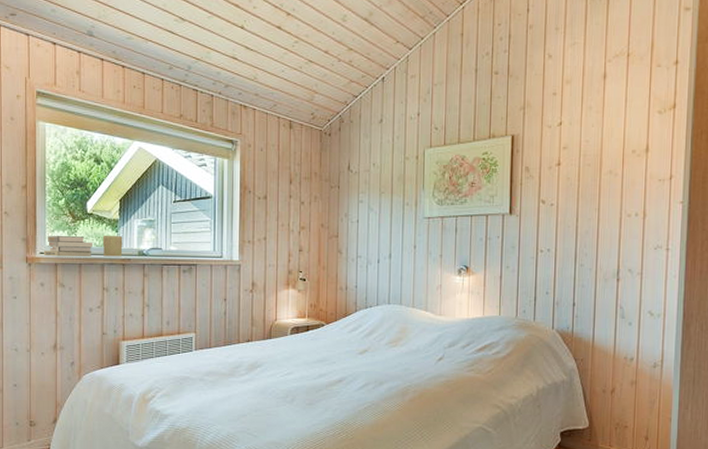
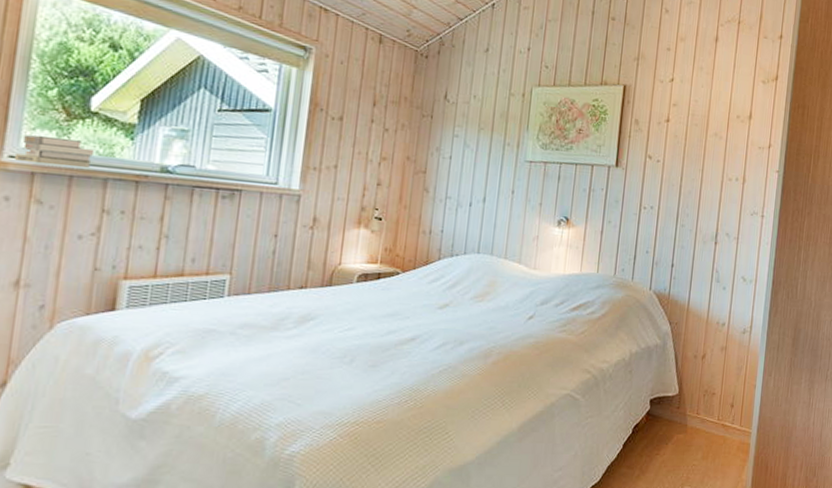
candle: present [102,235,123,257] -> none [108,141,140,172]

